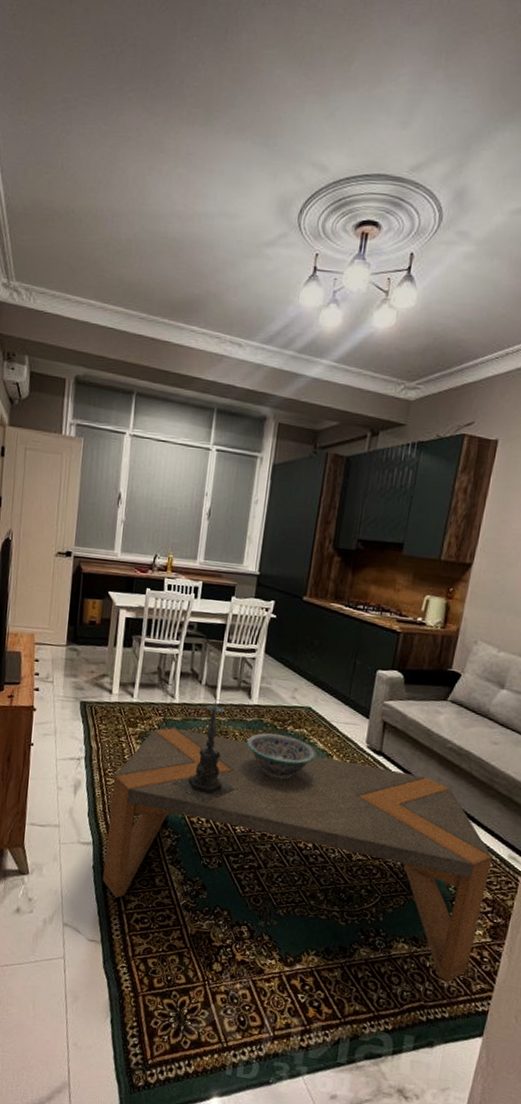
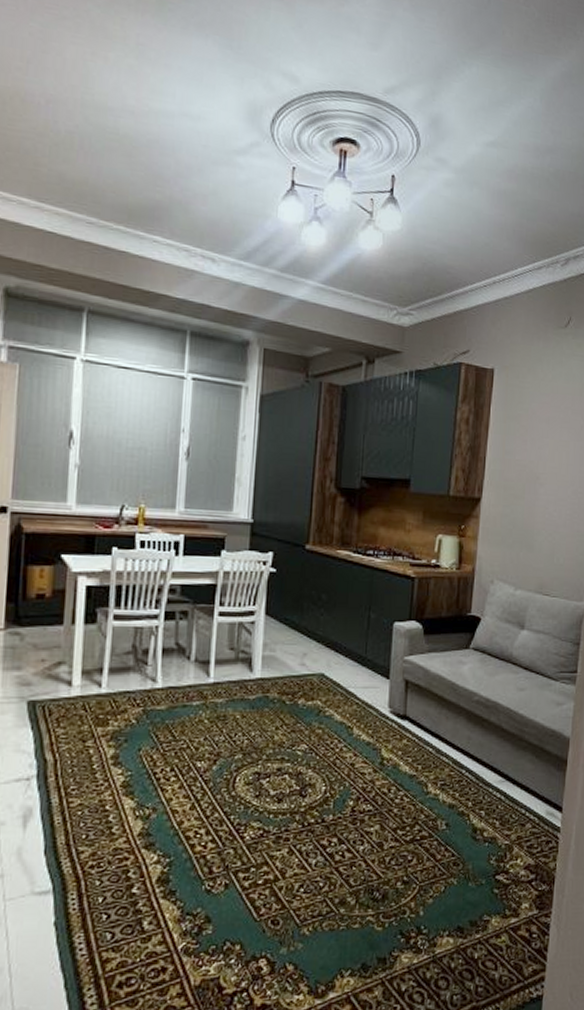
coffee table: present [102,727,492,982] -> none [69,719,530,972]
candle holder: present [173,694,238,803] -> none [160,671,243,810]
decorative bowl: present [246,733,317,780] -> none [250,710,334,765]

